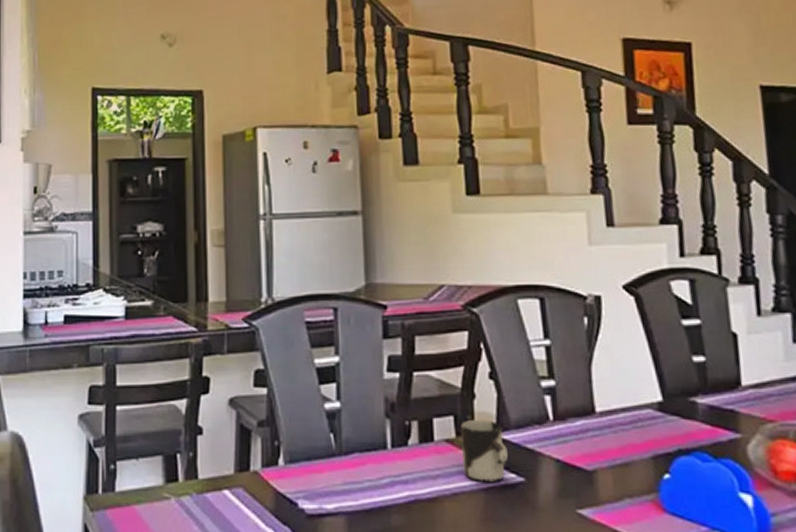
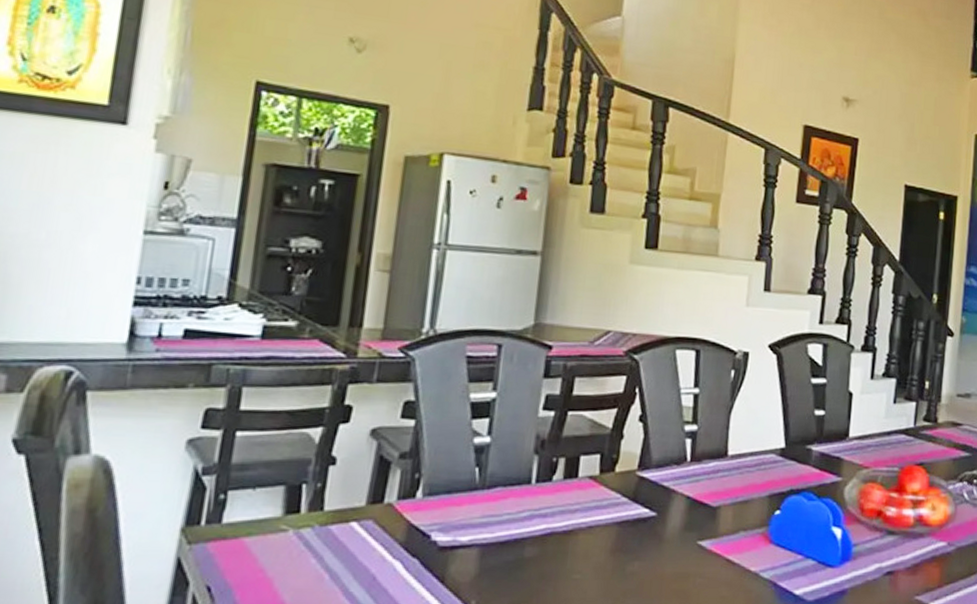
cup: present [461,419,509,483] -> none [601,458,646,517]

